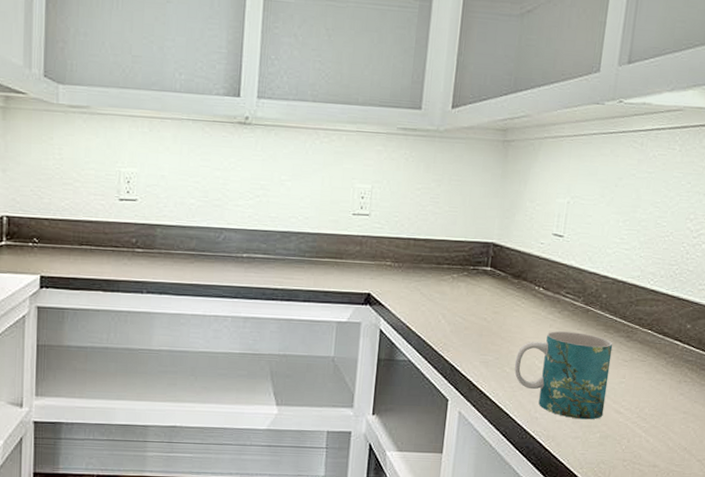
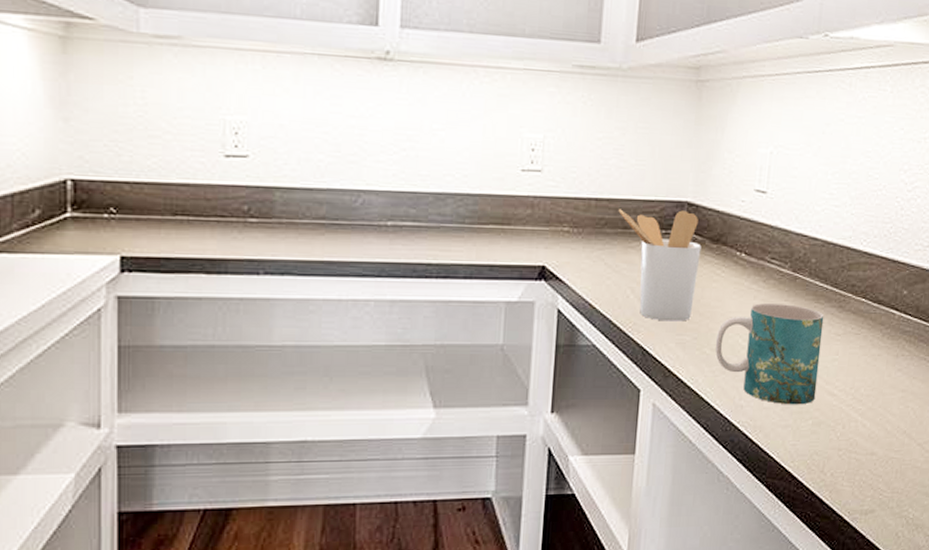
utensil holder: none [433,248,504,344] -> present [618,209,701,322]

